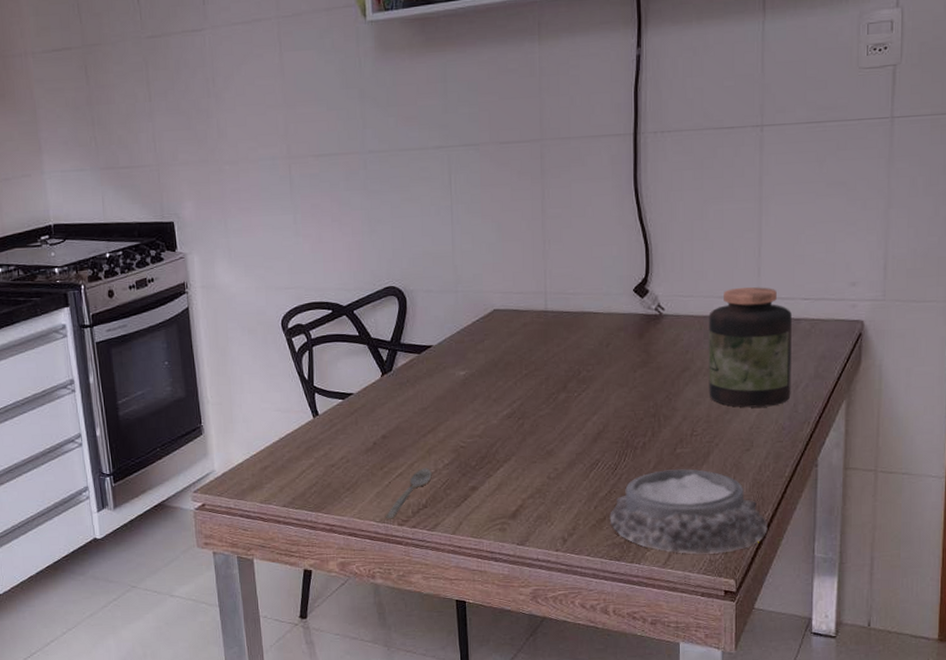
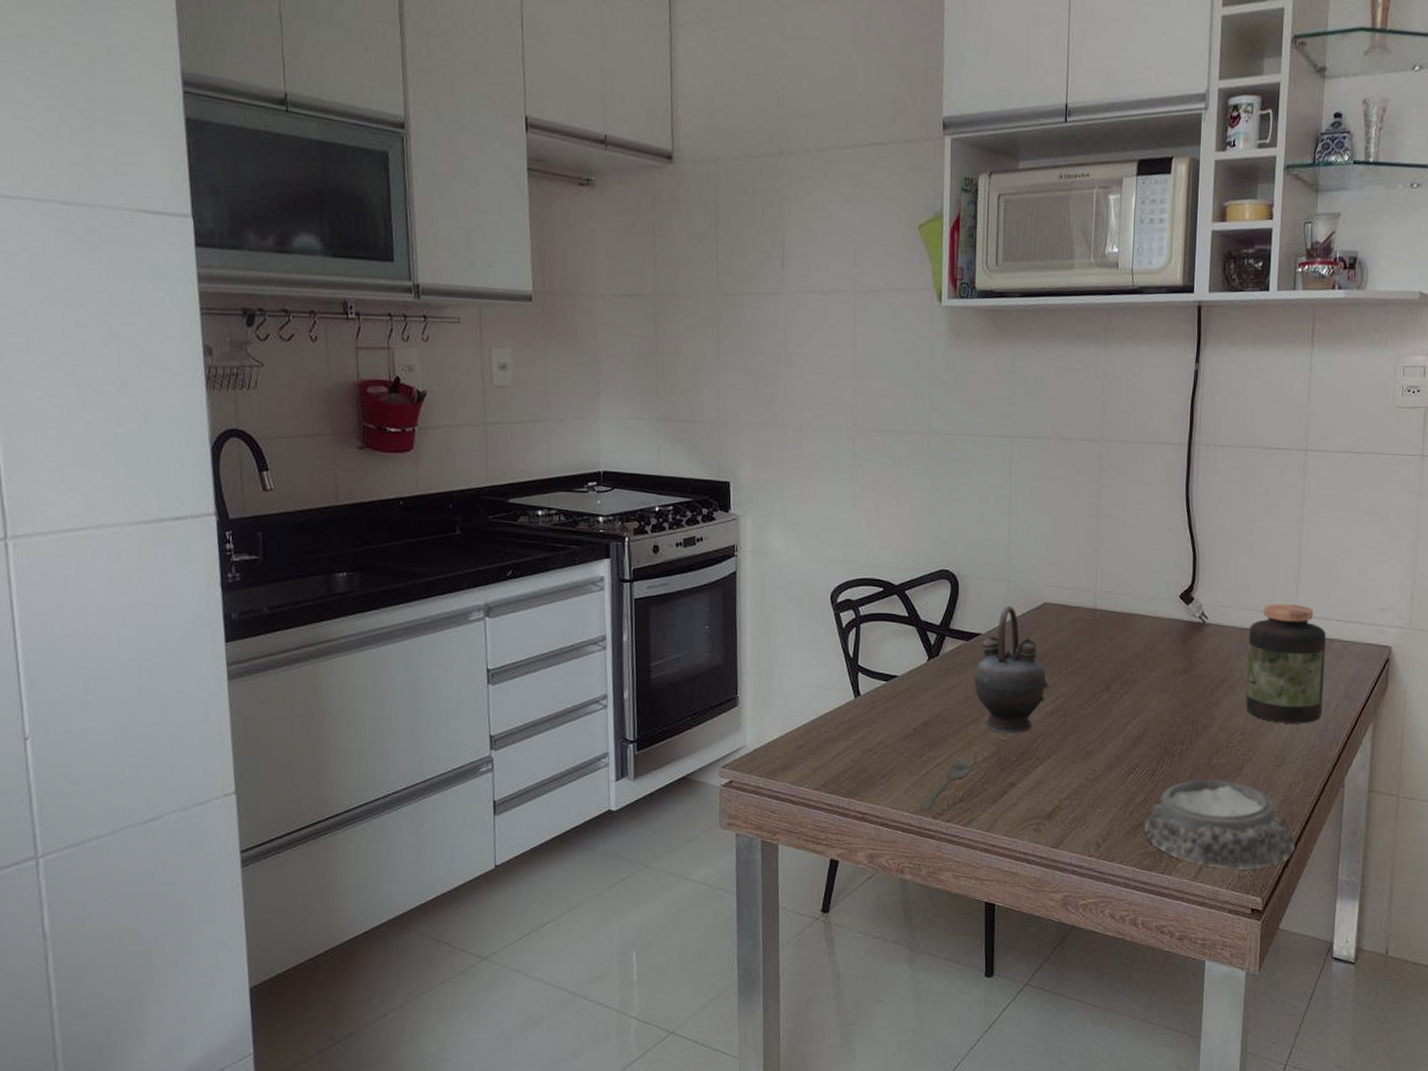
teapot: none [428,315,504,440] -> present [973,605,1049,734]

